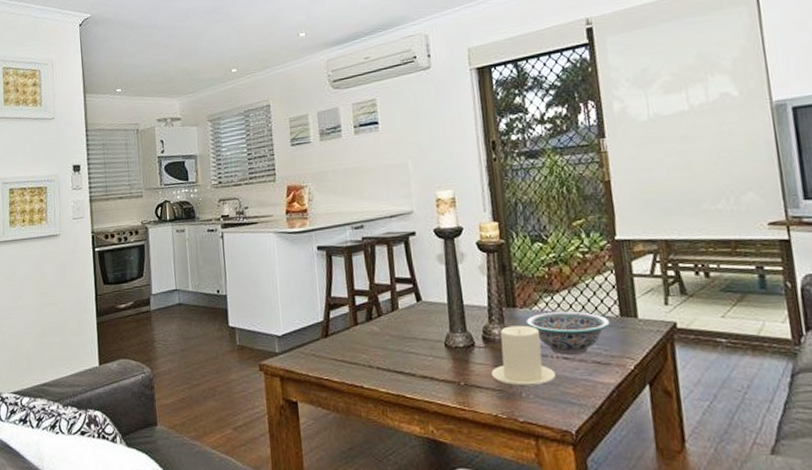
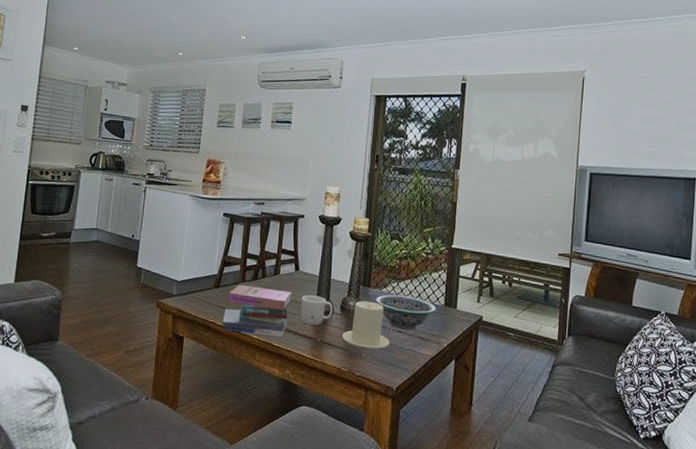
books: none [339,328,420,388] -> present [222,285,292,338]
mug: none [430,328,475,366] -> present [300,295,333,326]

